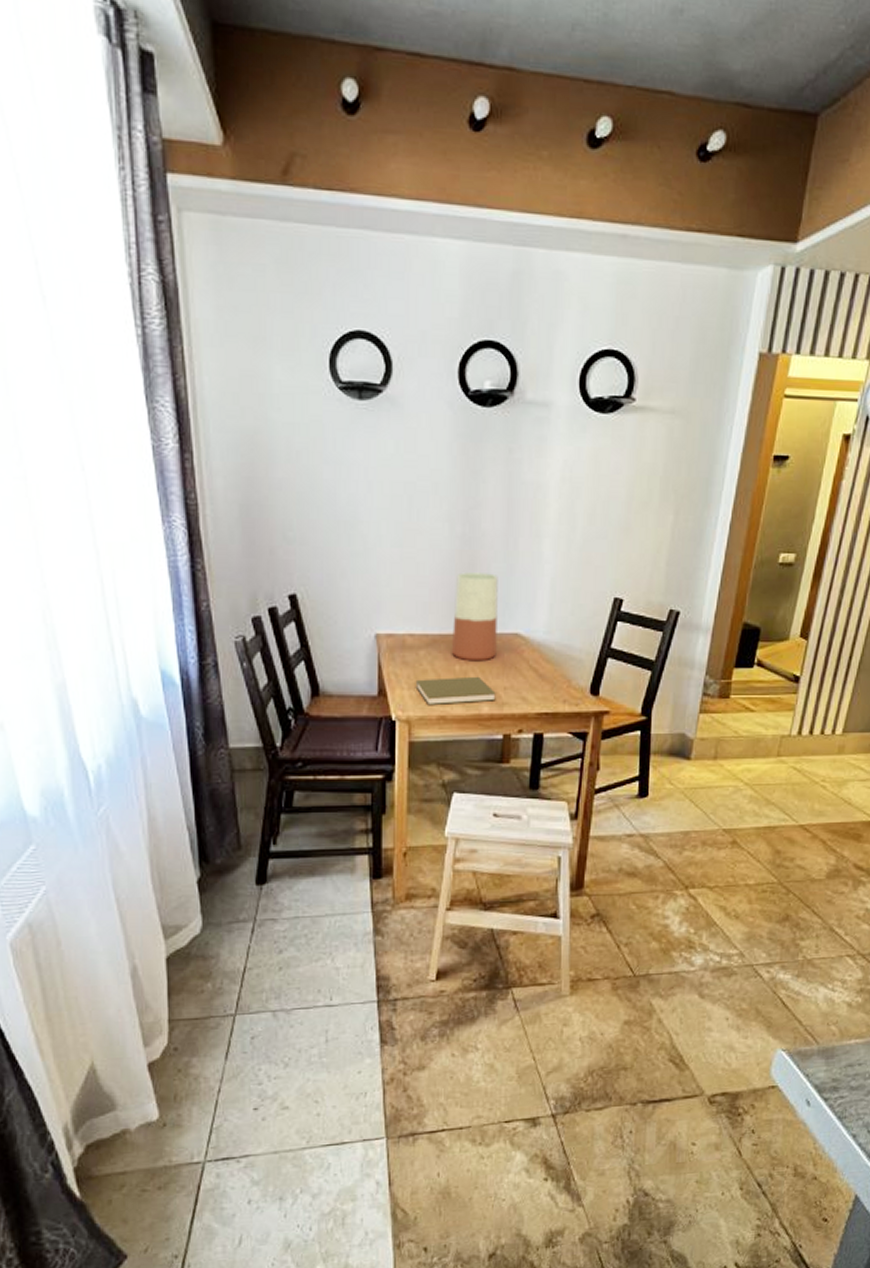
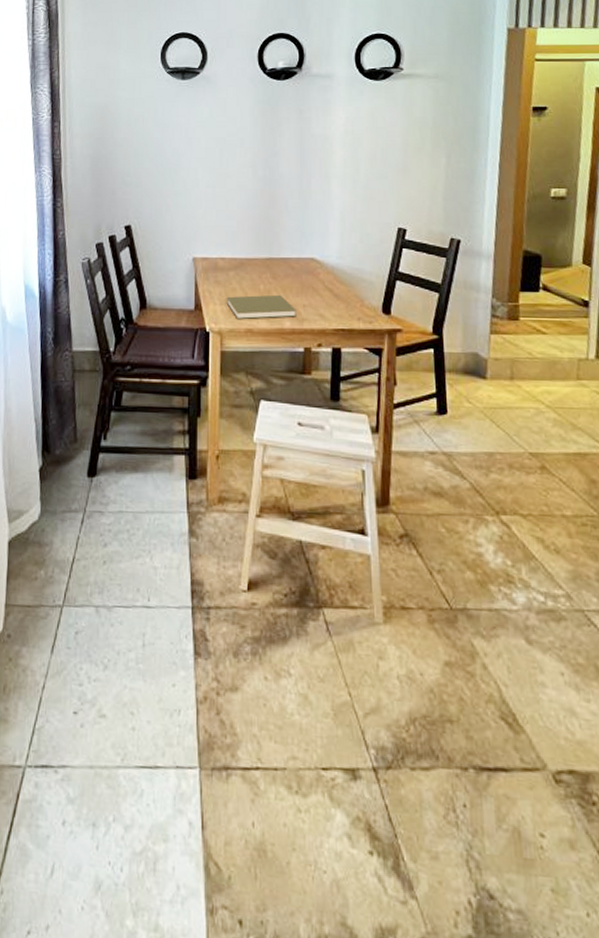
vase: present [452,572,498,662] -> none [257,207,296,282]

